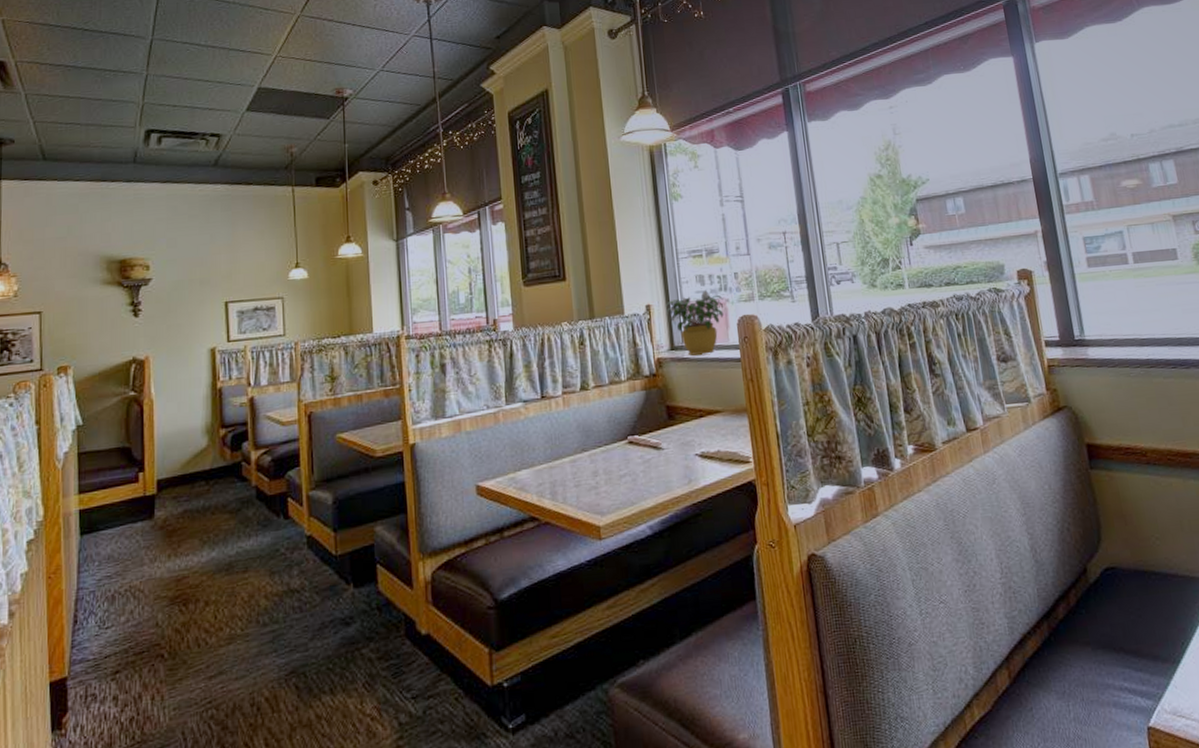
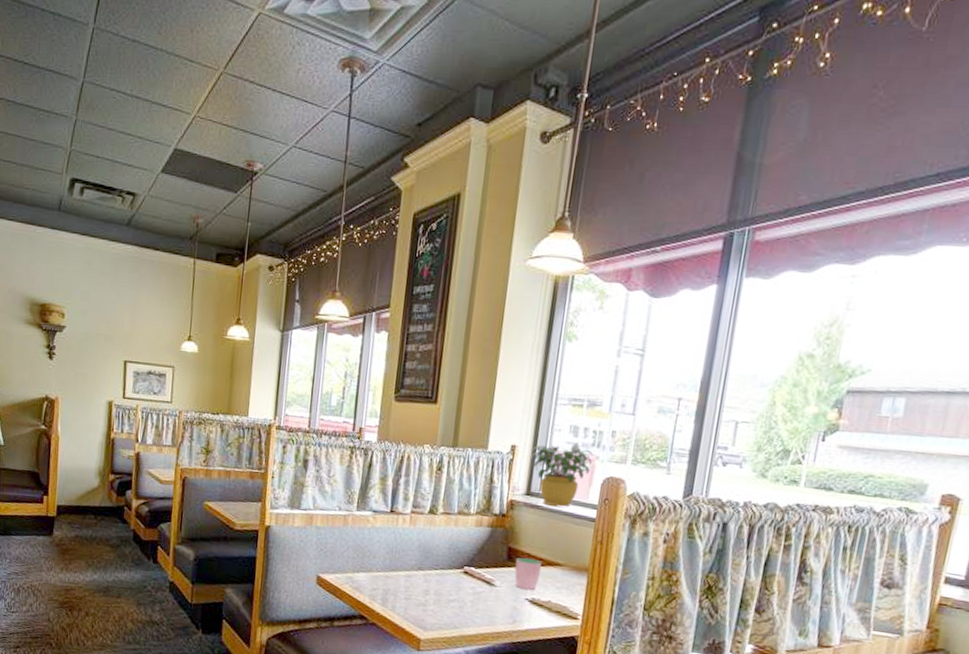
cup: none [677,411,704,446] -> present [514,557,543,591]

